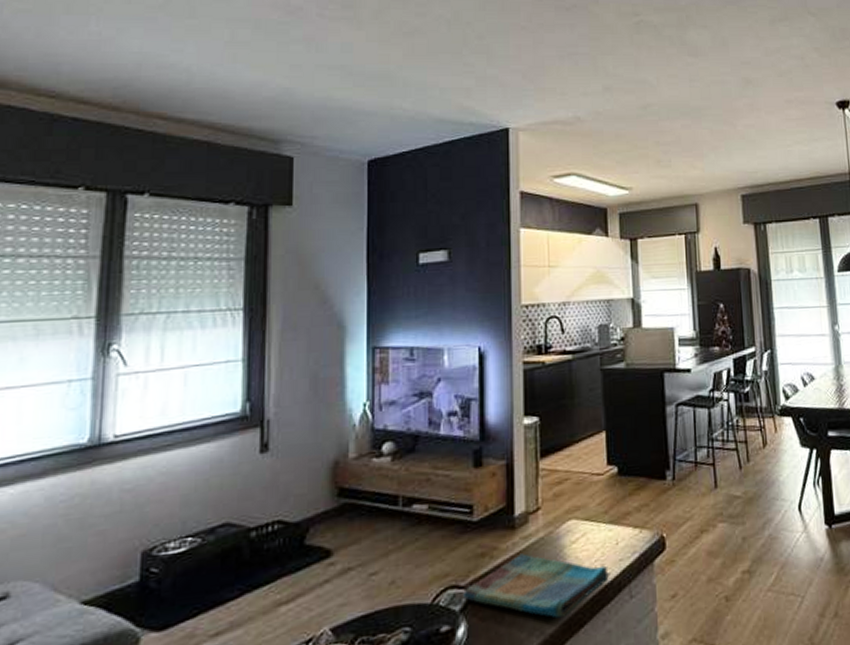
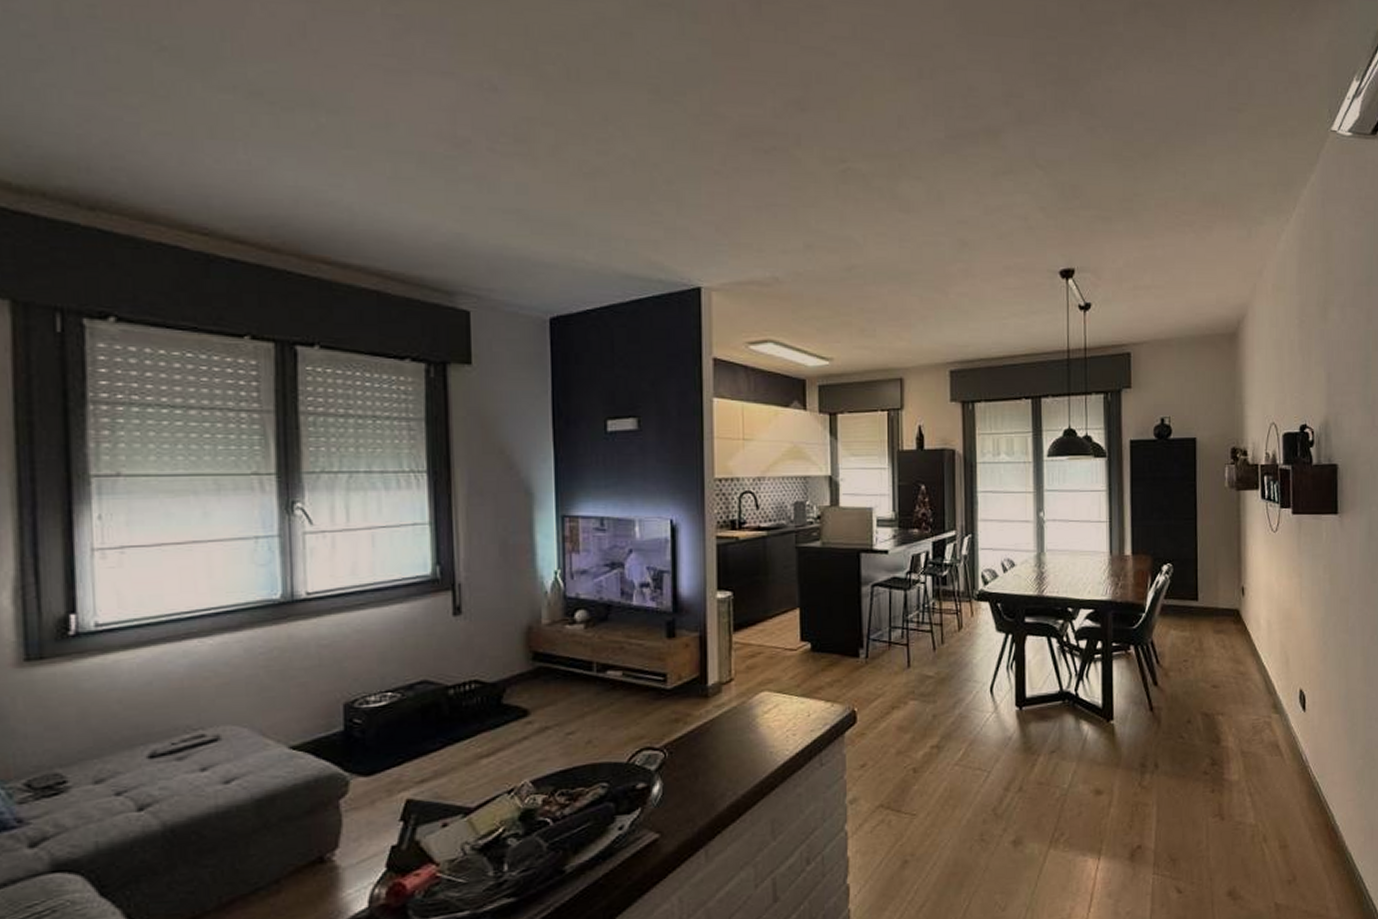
dish towel: present [463,554,610,618] -> none [658,721,801,781]

